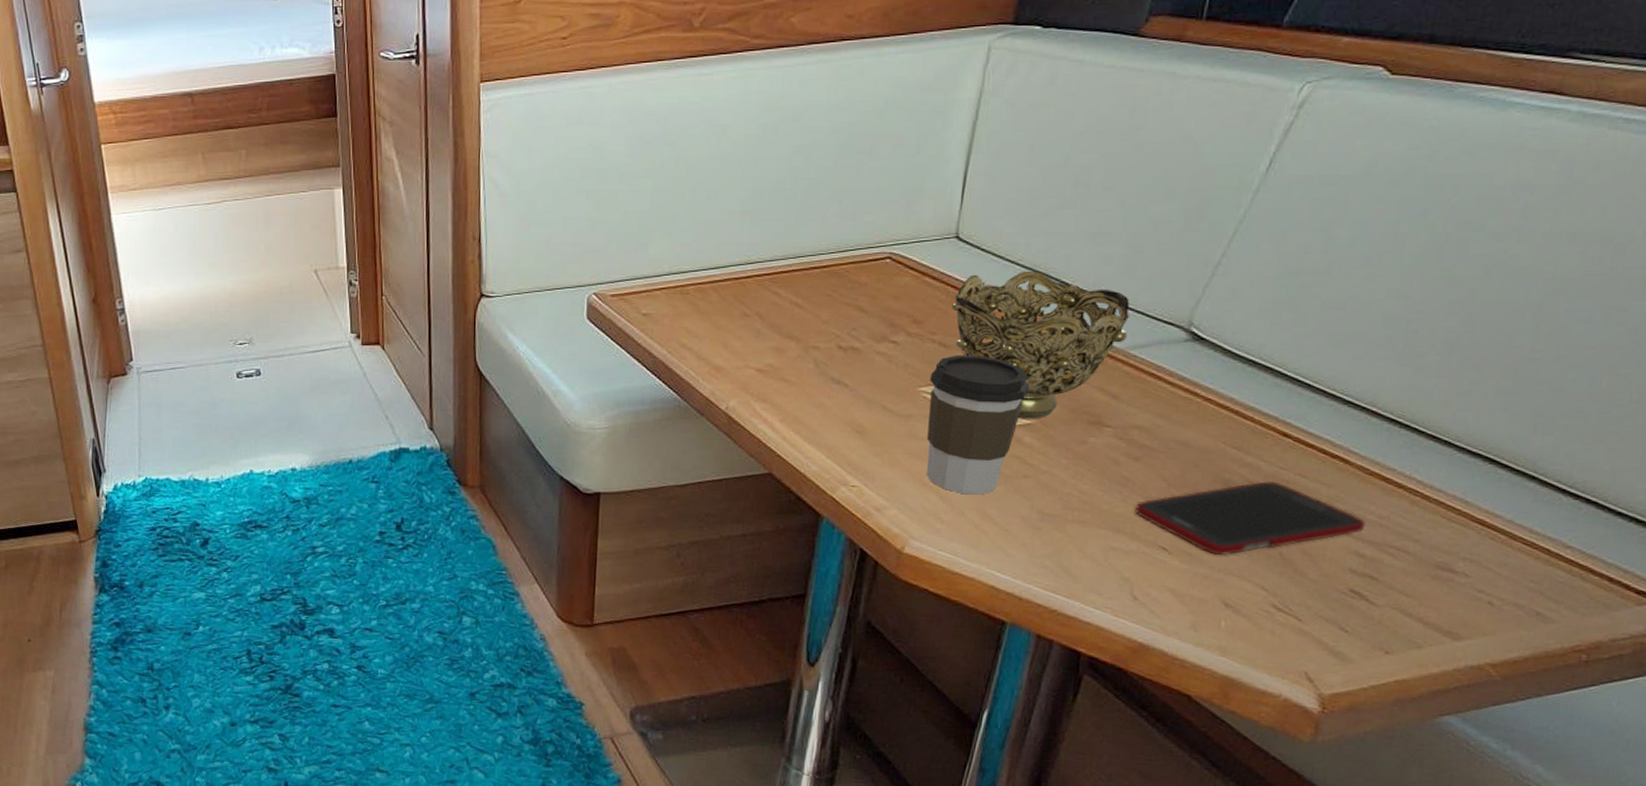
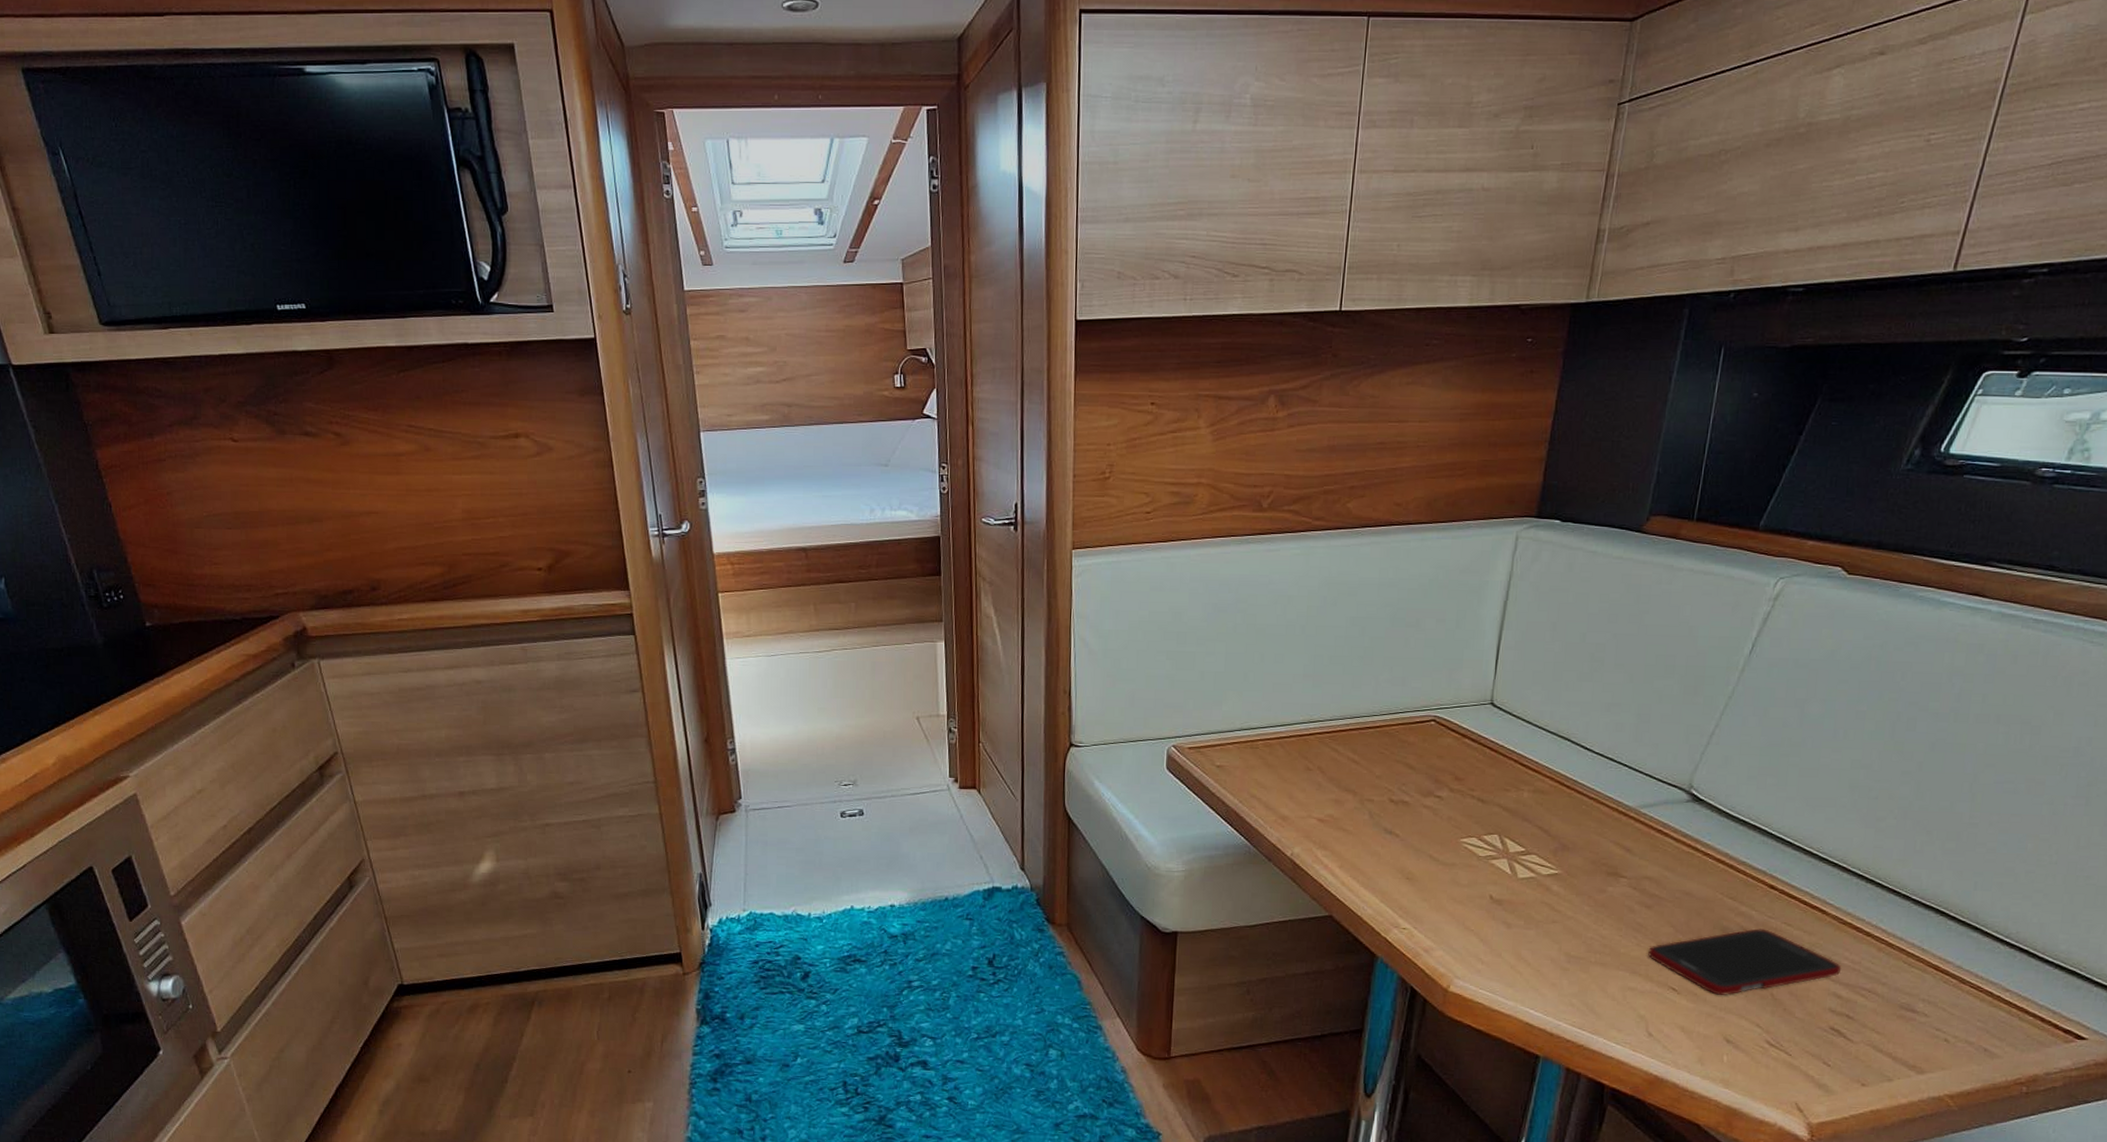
coffee cup: present [927,355,1030,495] -> none [1468,809,1556,938]
decorative bowl: present [952,270,1131,419] -> none [1488,735,1640,870]

